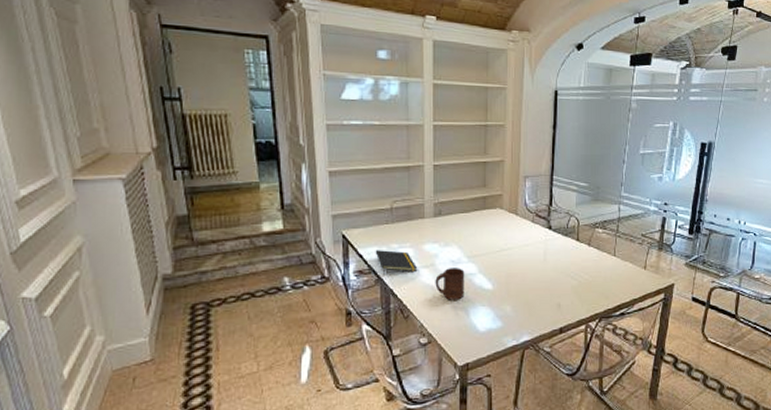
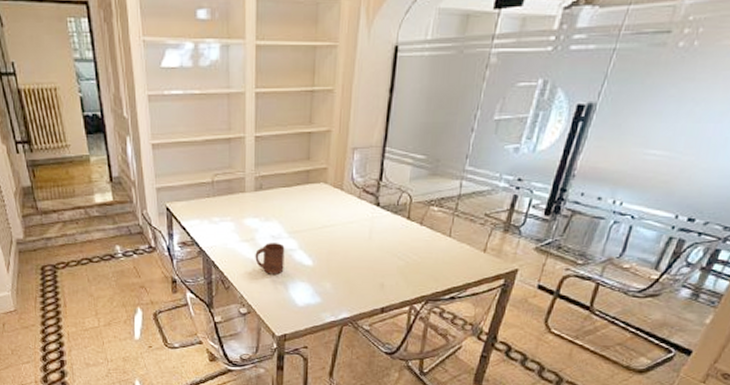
notepad: present [375,250,417,276] -> none [197,223,237,248]

